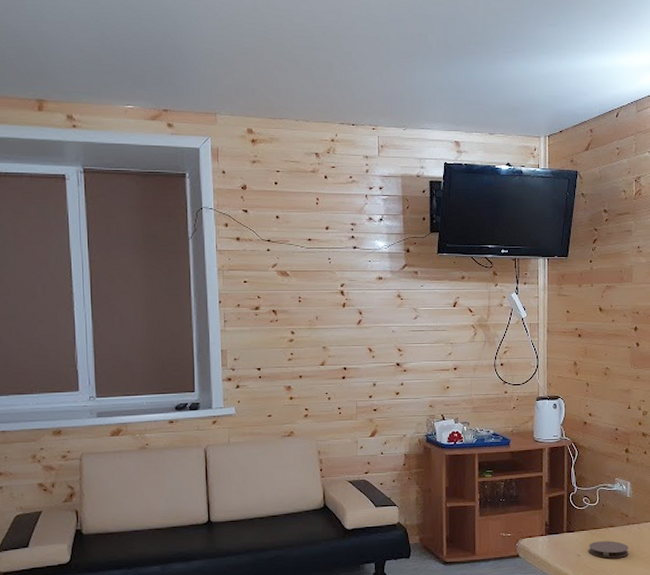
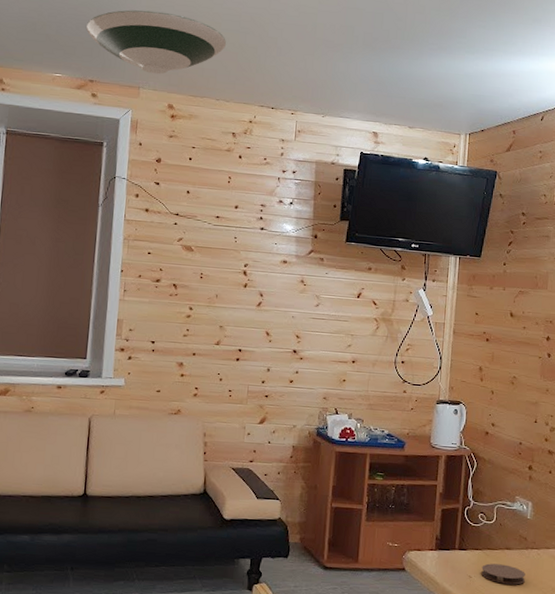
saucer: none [153,31,300,98] -> present [86,10,227,75]

